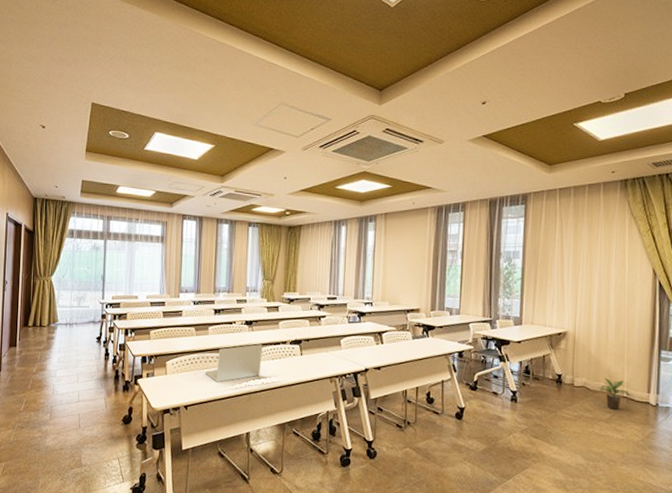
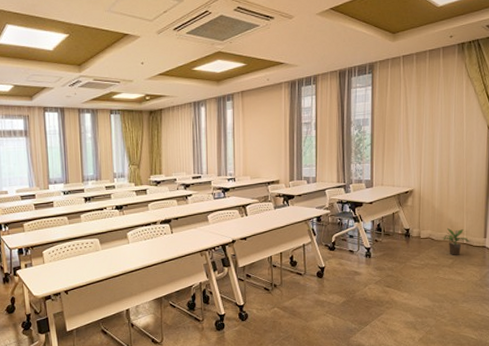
laptop: present [204,344,263,383] -> none [81,227,135,267]

